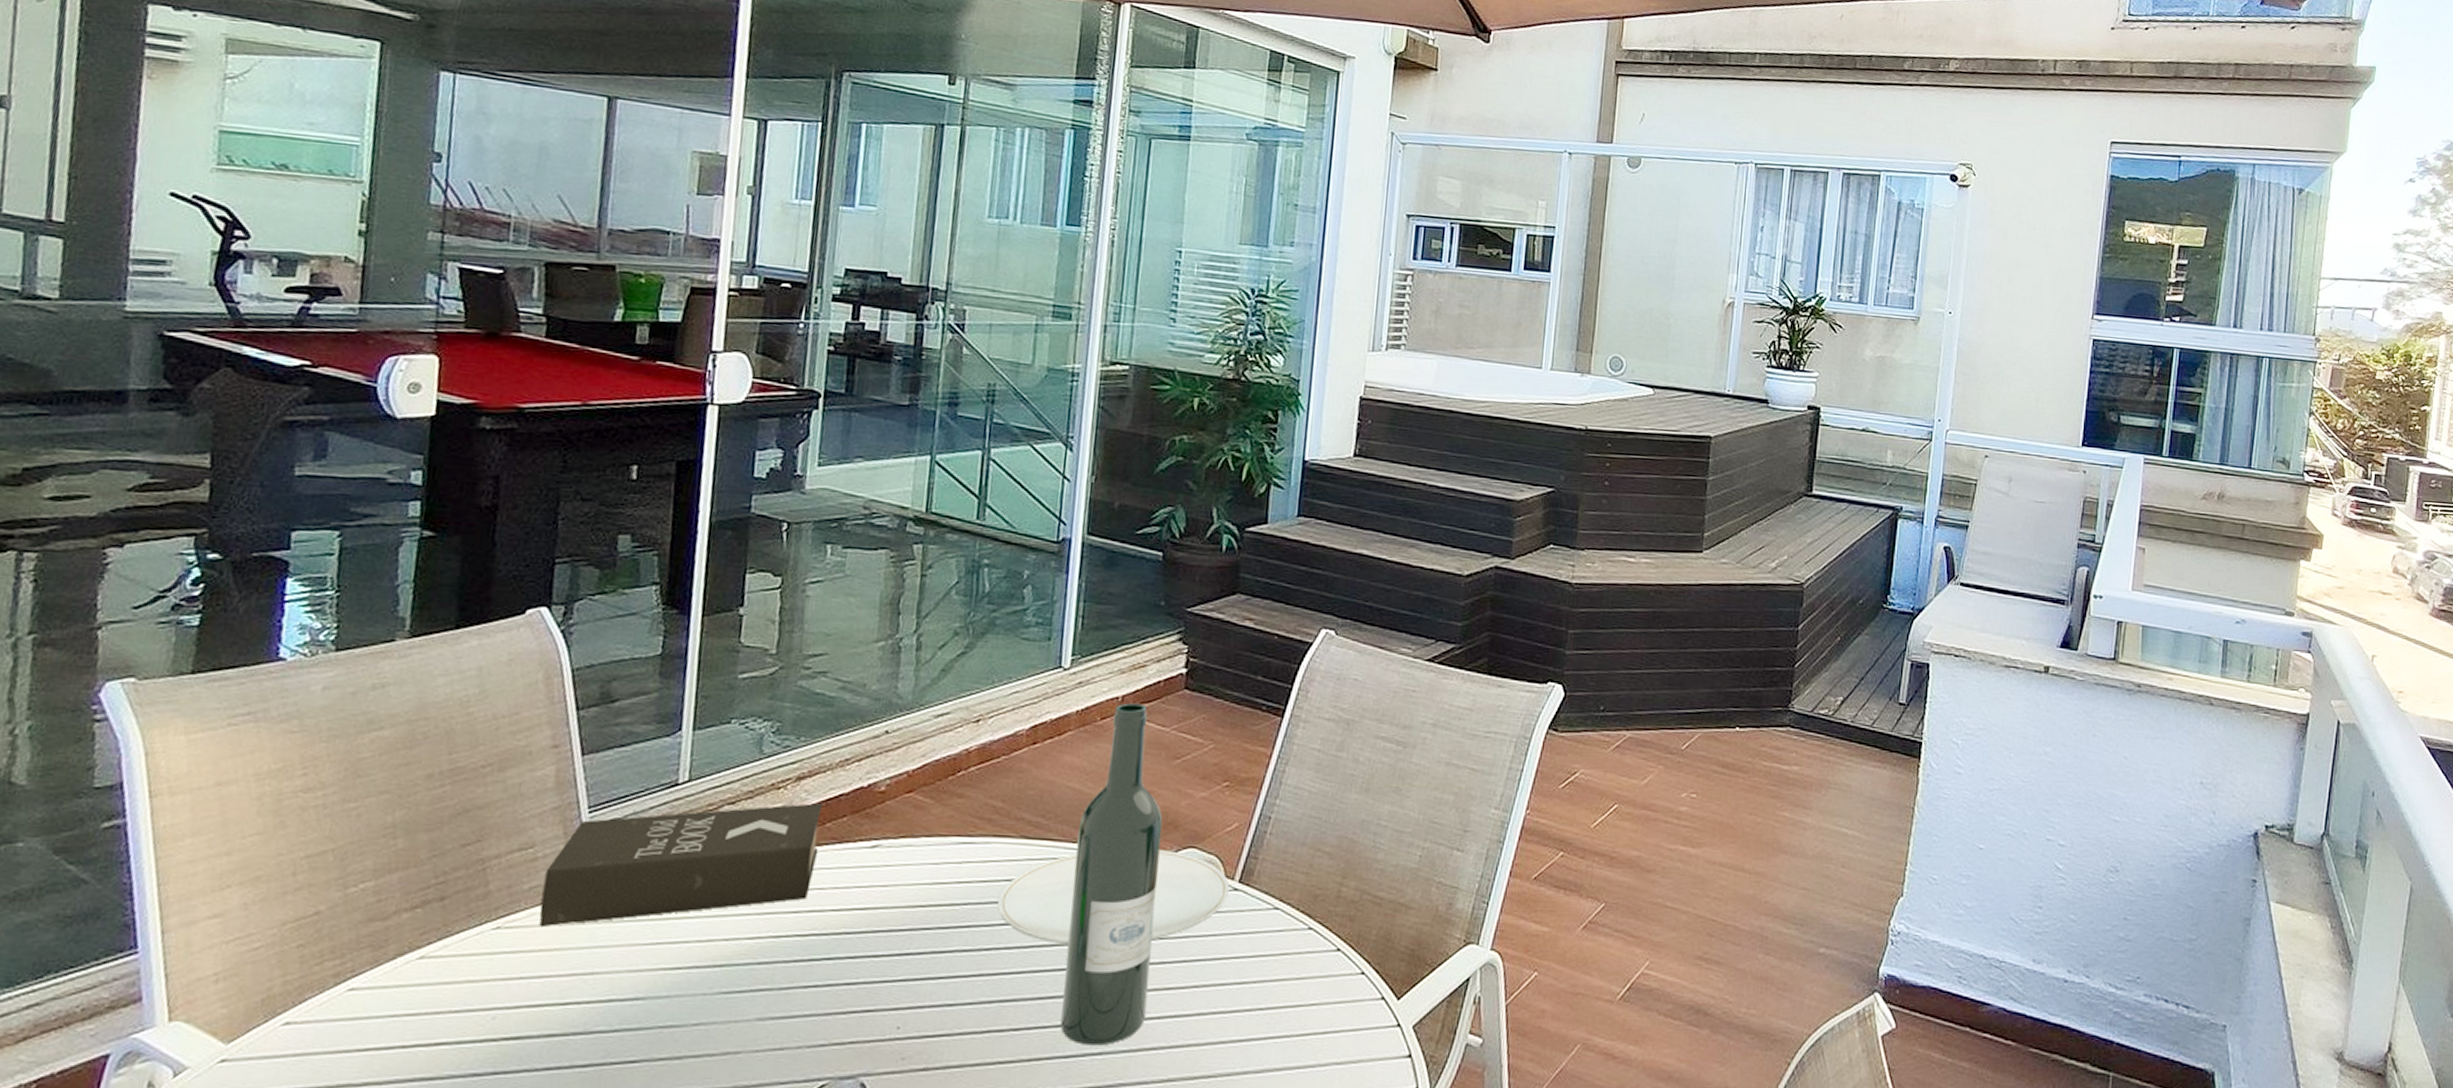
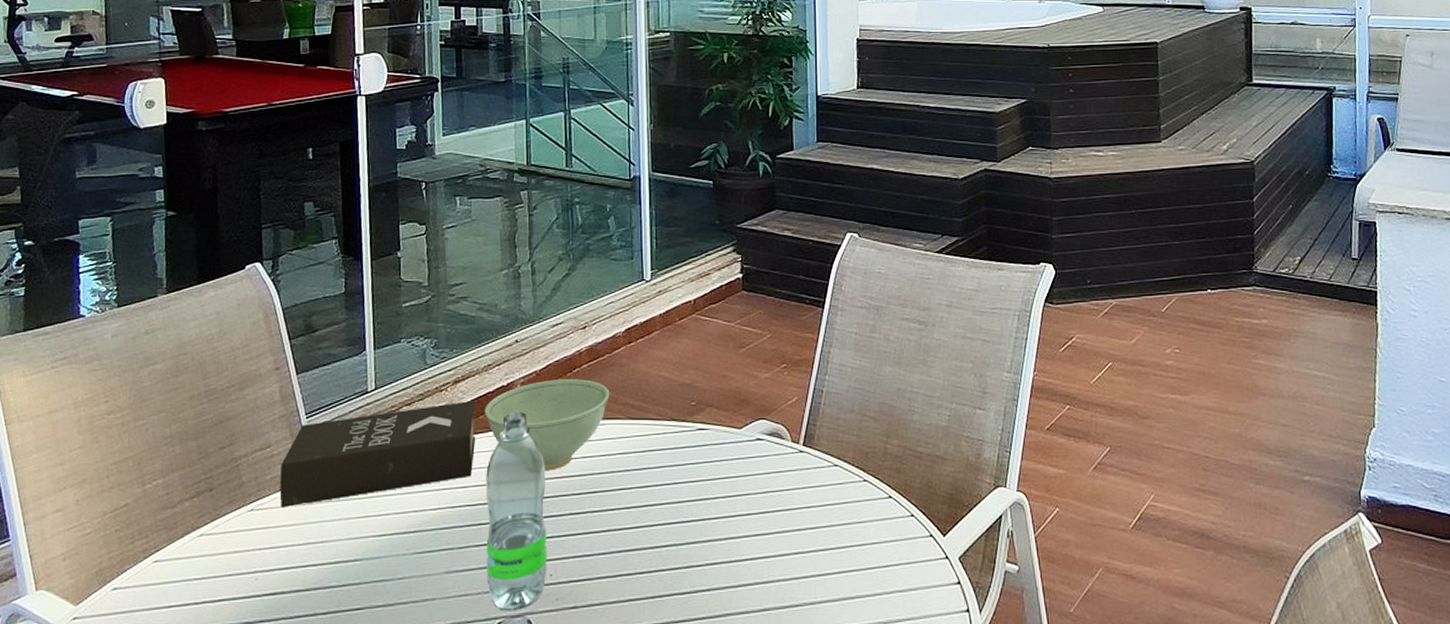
bottle: none [812,821,907,1070] -> present [486,412,547,610]
bowl: none [833,783,1002,897] -> present [484,379,610,471]
plate: present [997,850,1230,945] -> none [616,423,796,503]
wine bottle: present [1060,703,1163,1046] -> none [671,305,741,584]

